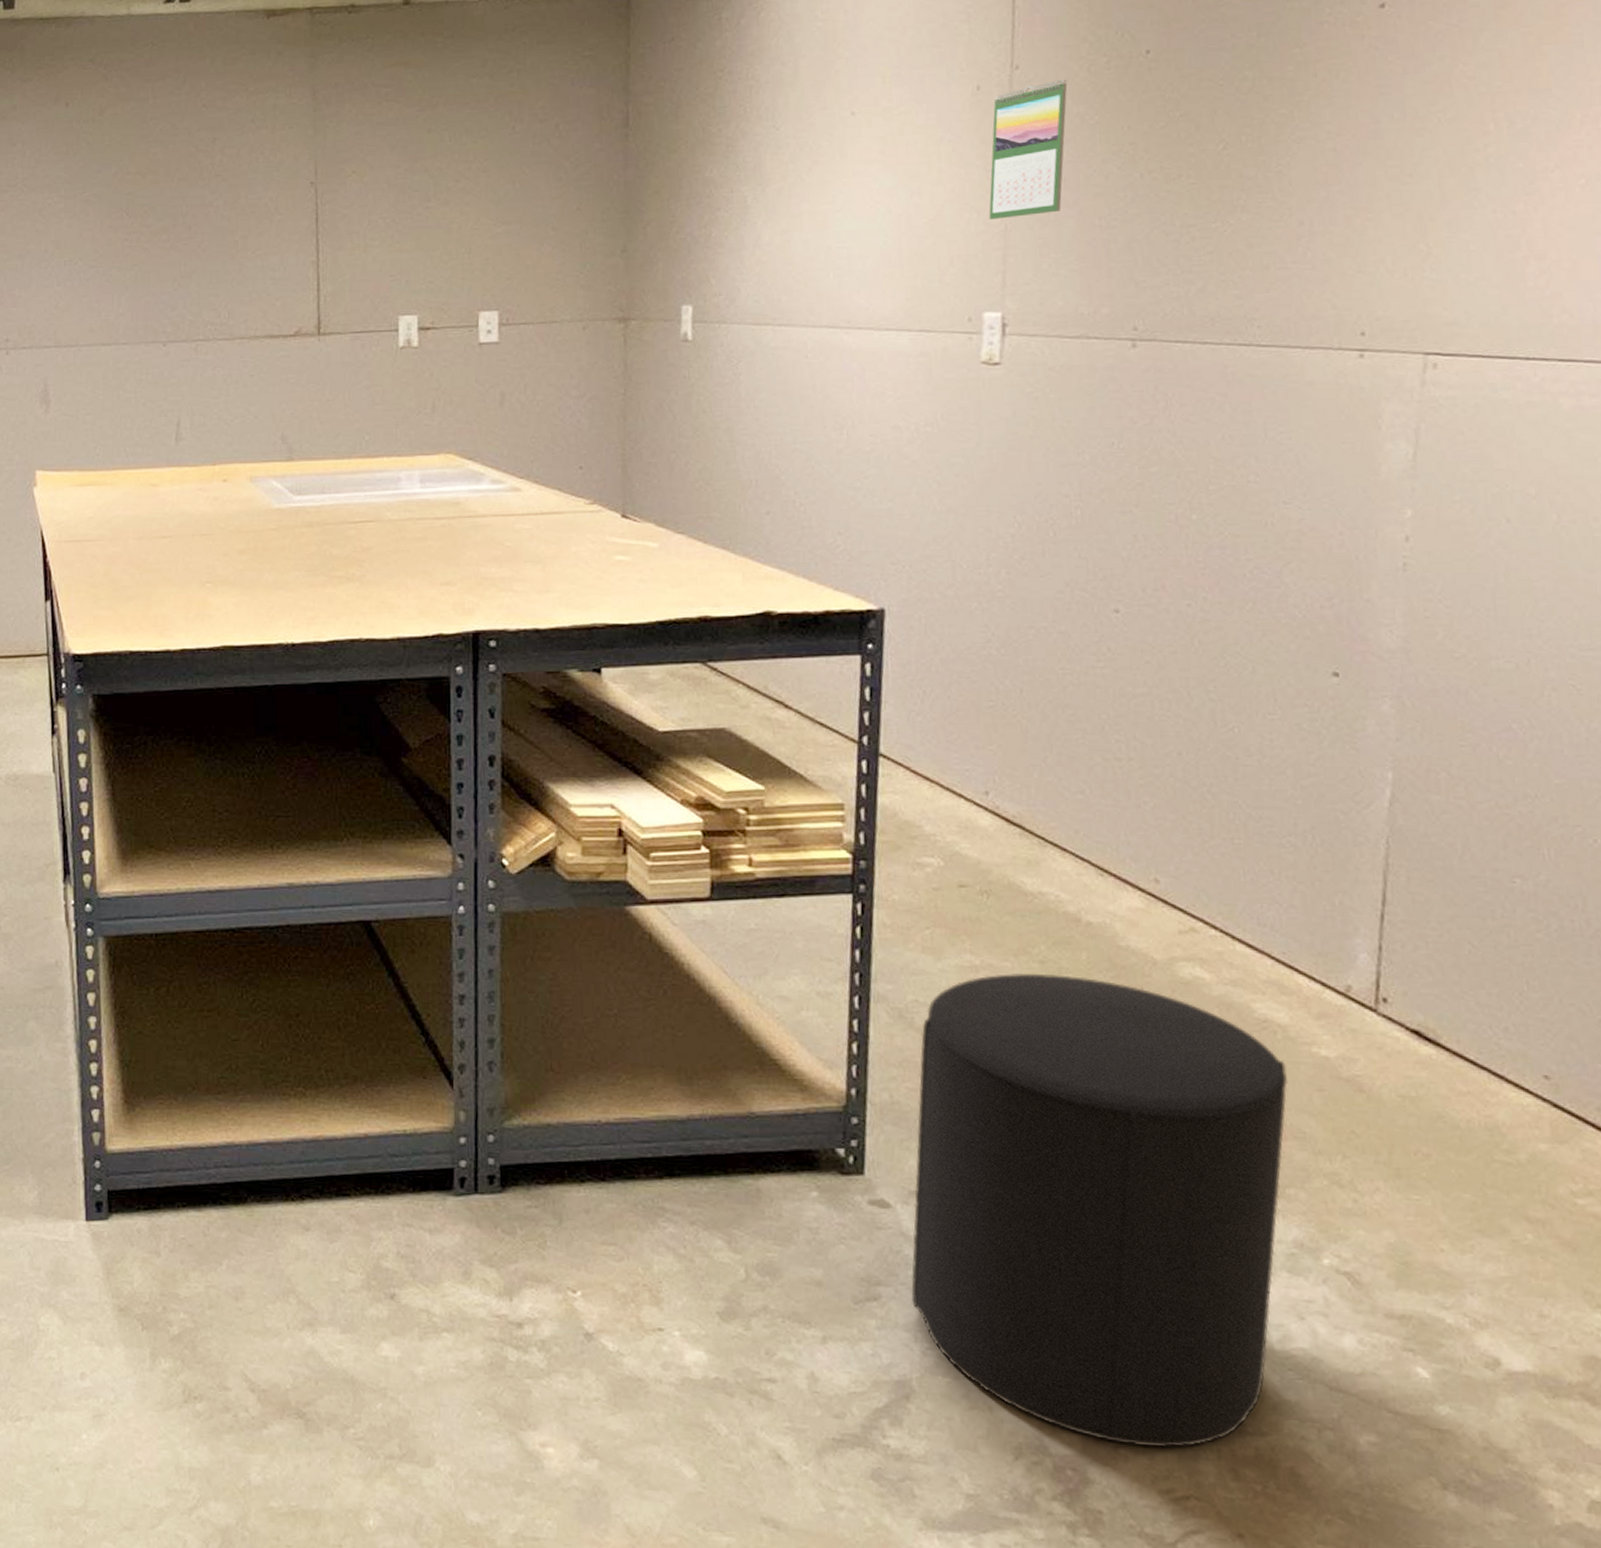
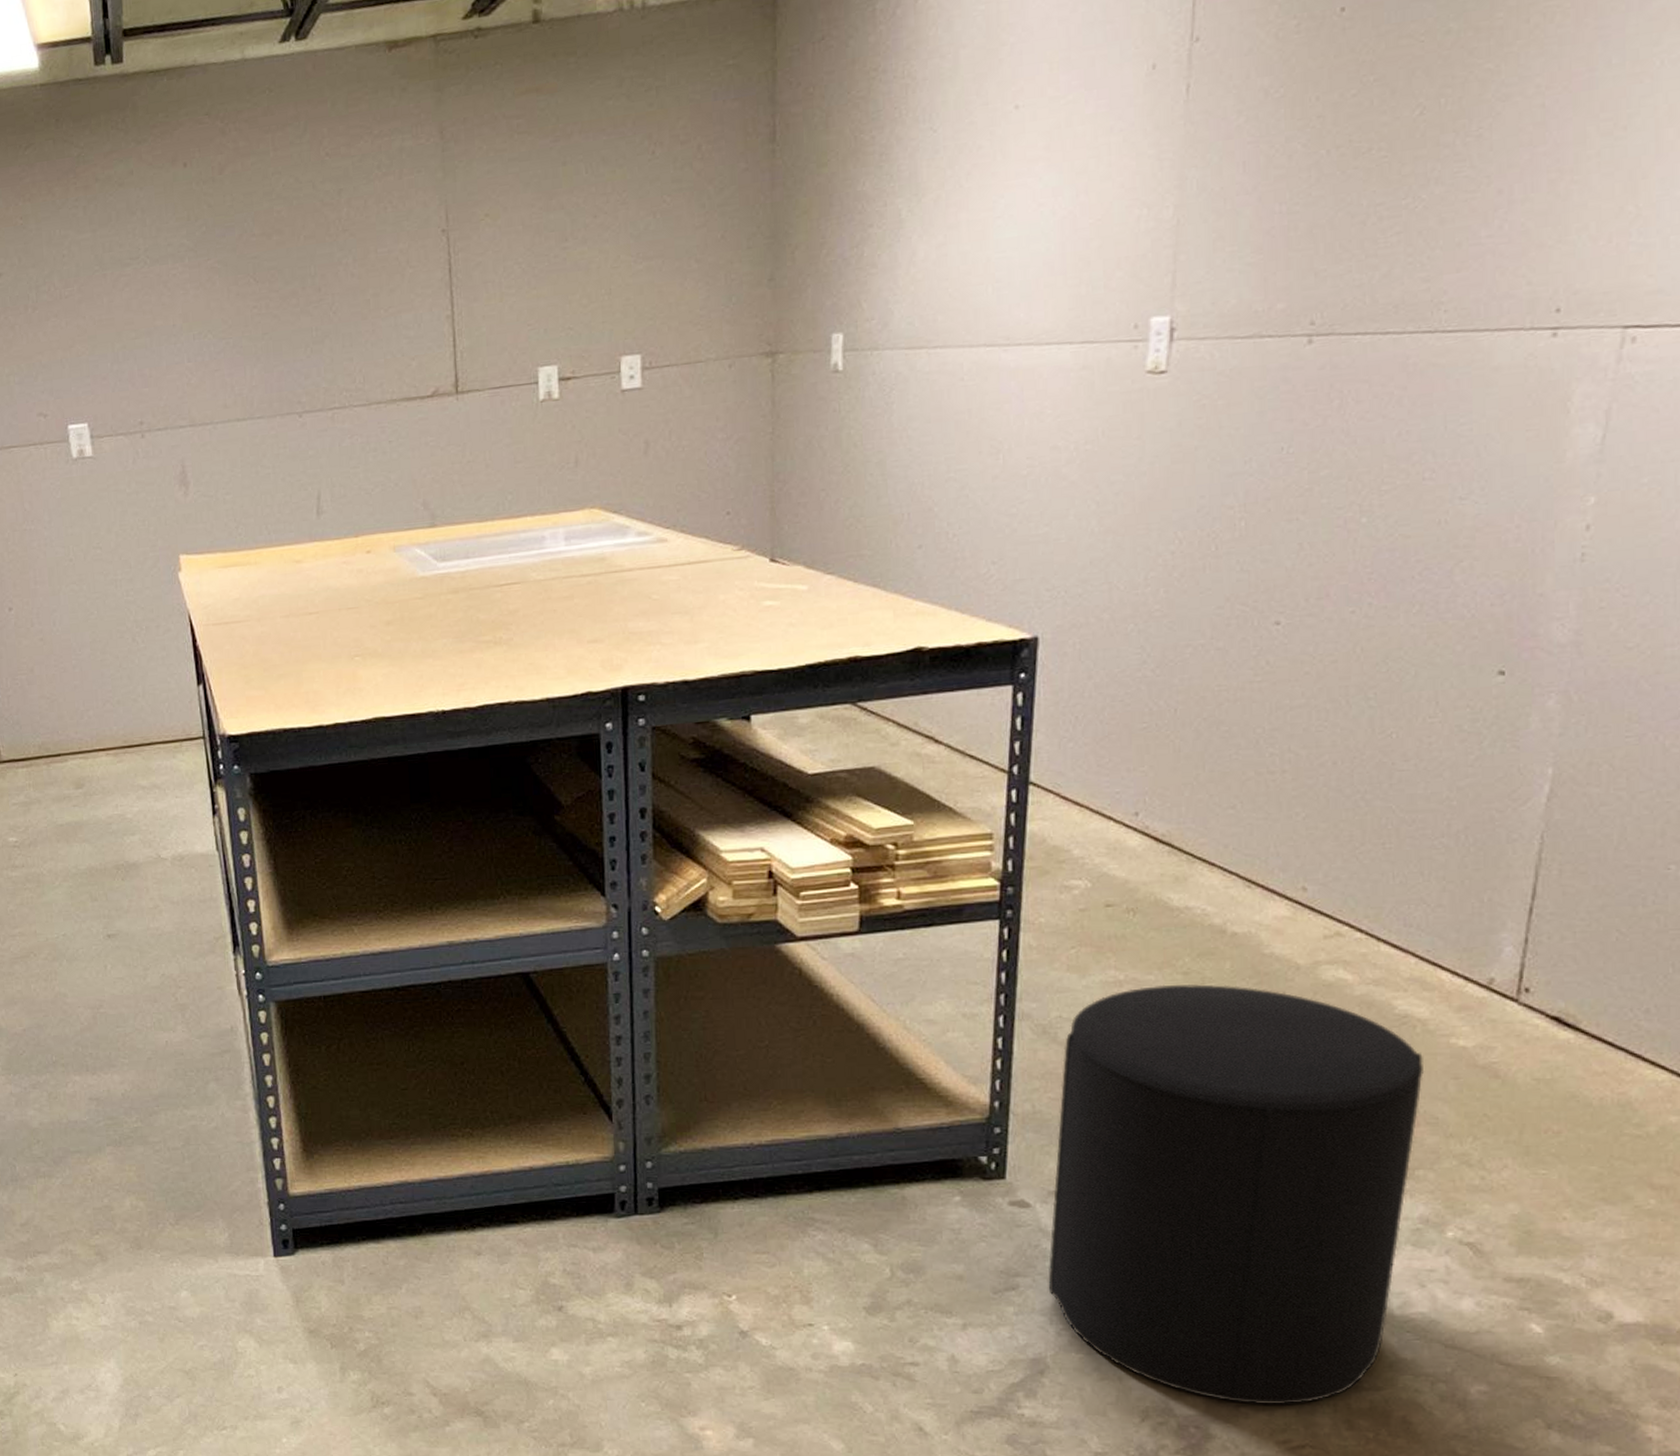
calendar: present [989,79,1068,220] -> none [1160,48,1252,215]

